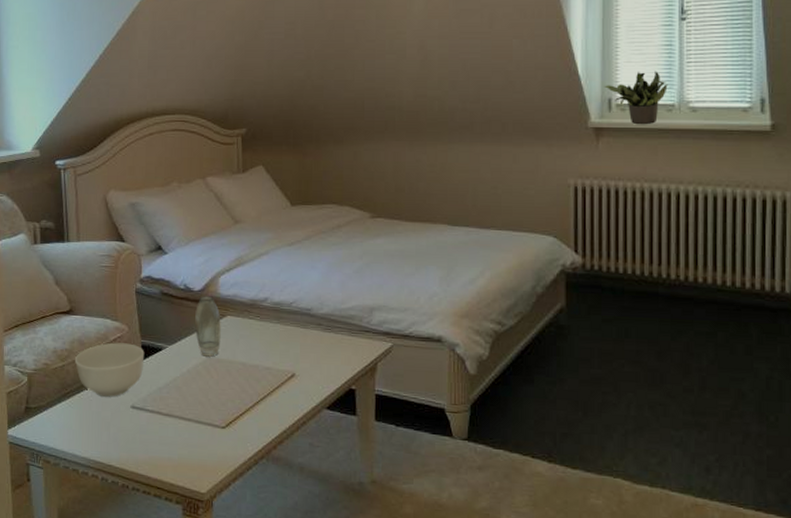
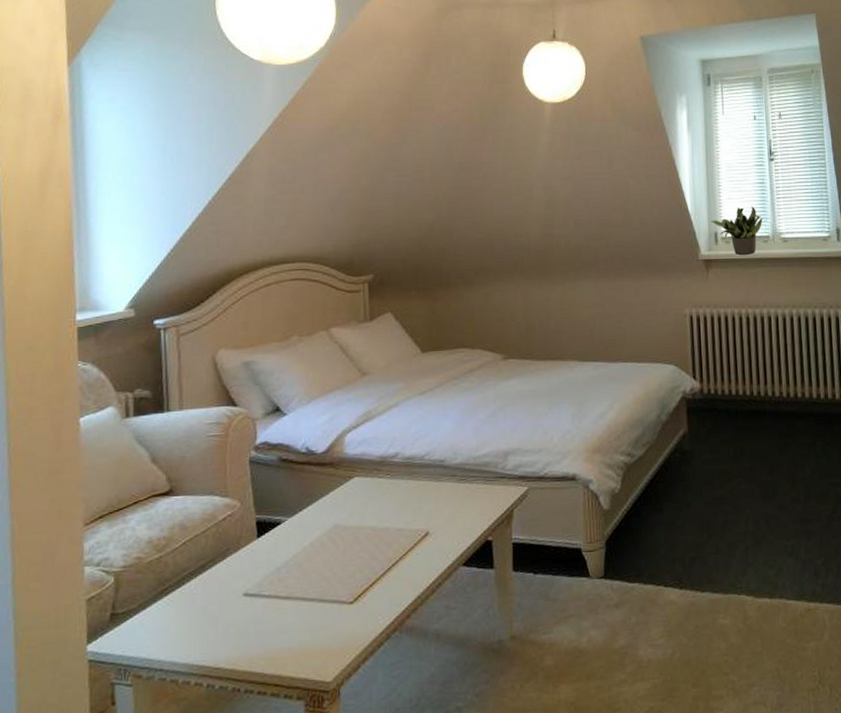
bowl: present [74,342,145,397] -> none [174,521,260,588]
vase: present [195,296,221,357] -> none [318,457,348,525]

